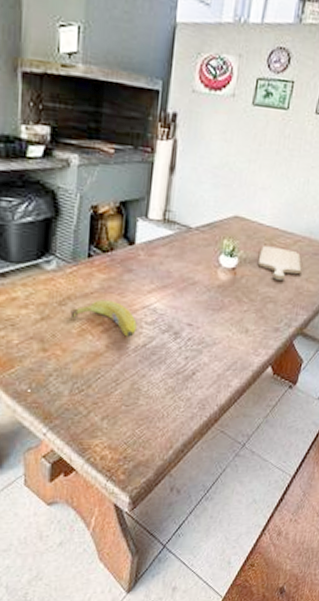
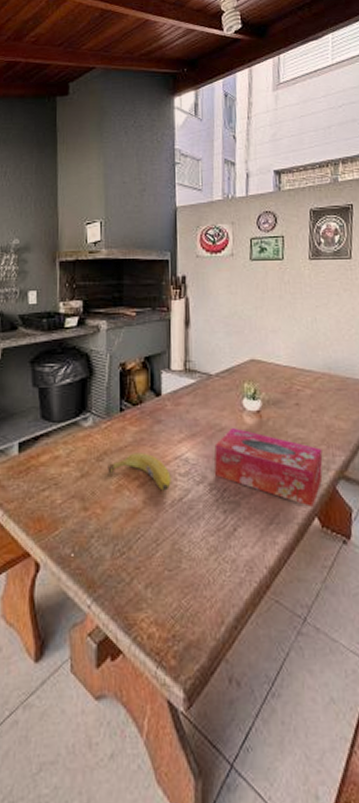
tissue box: none [182,281,288,357] -> present [214,427,323,507]
chopping board: present [257,246,302,280] -> none [281,386,329,419]

